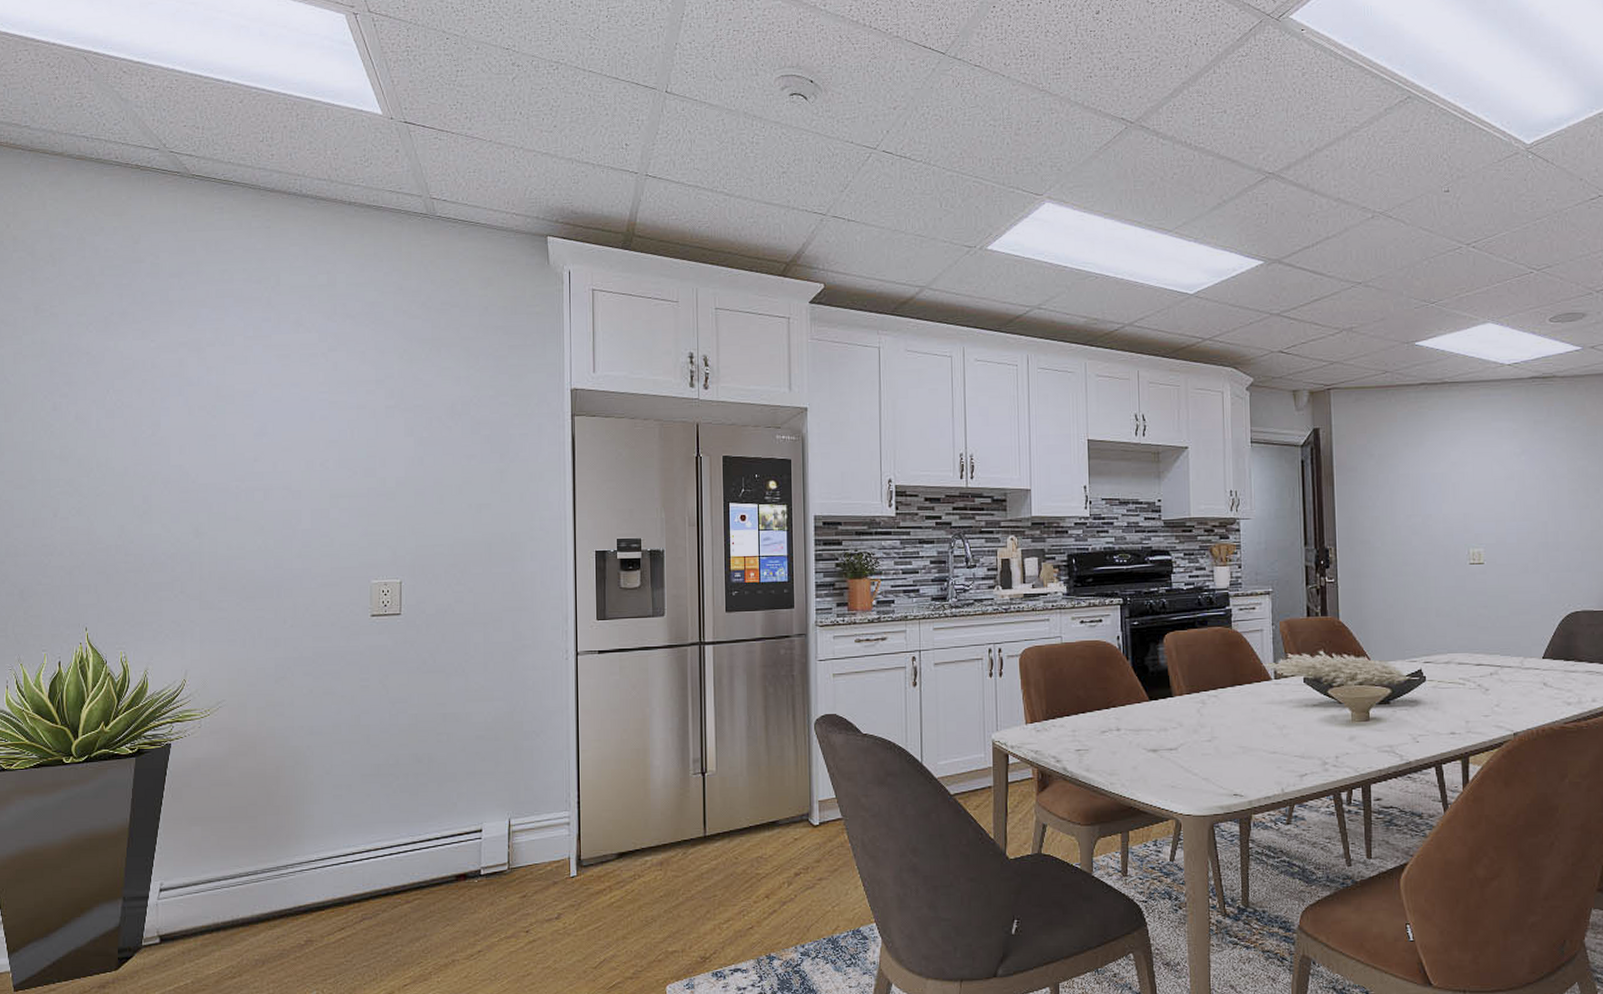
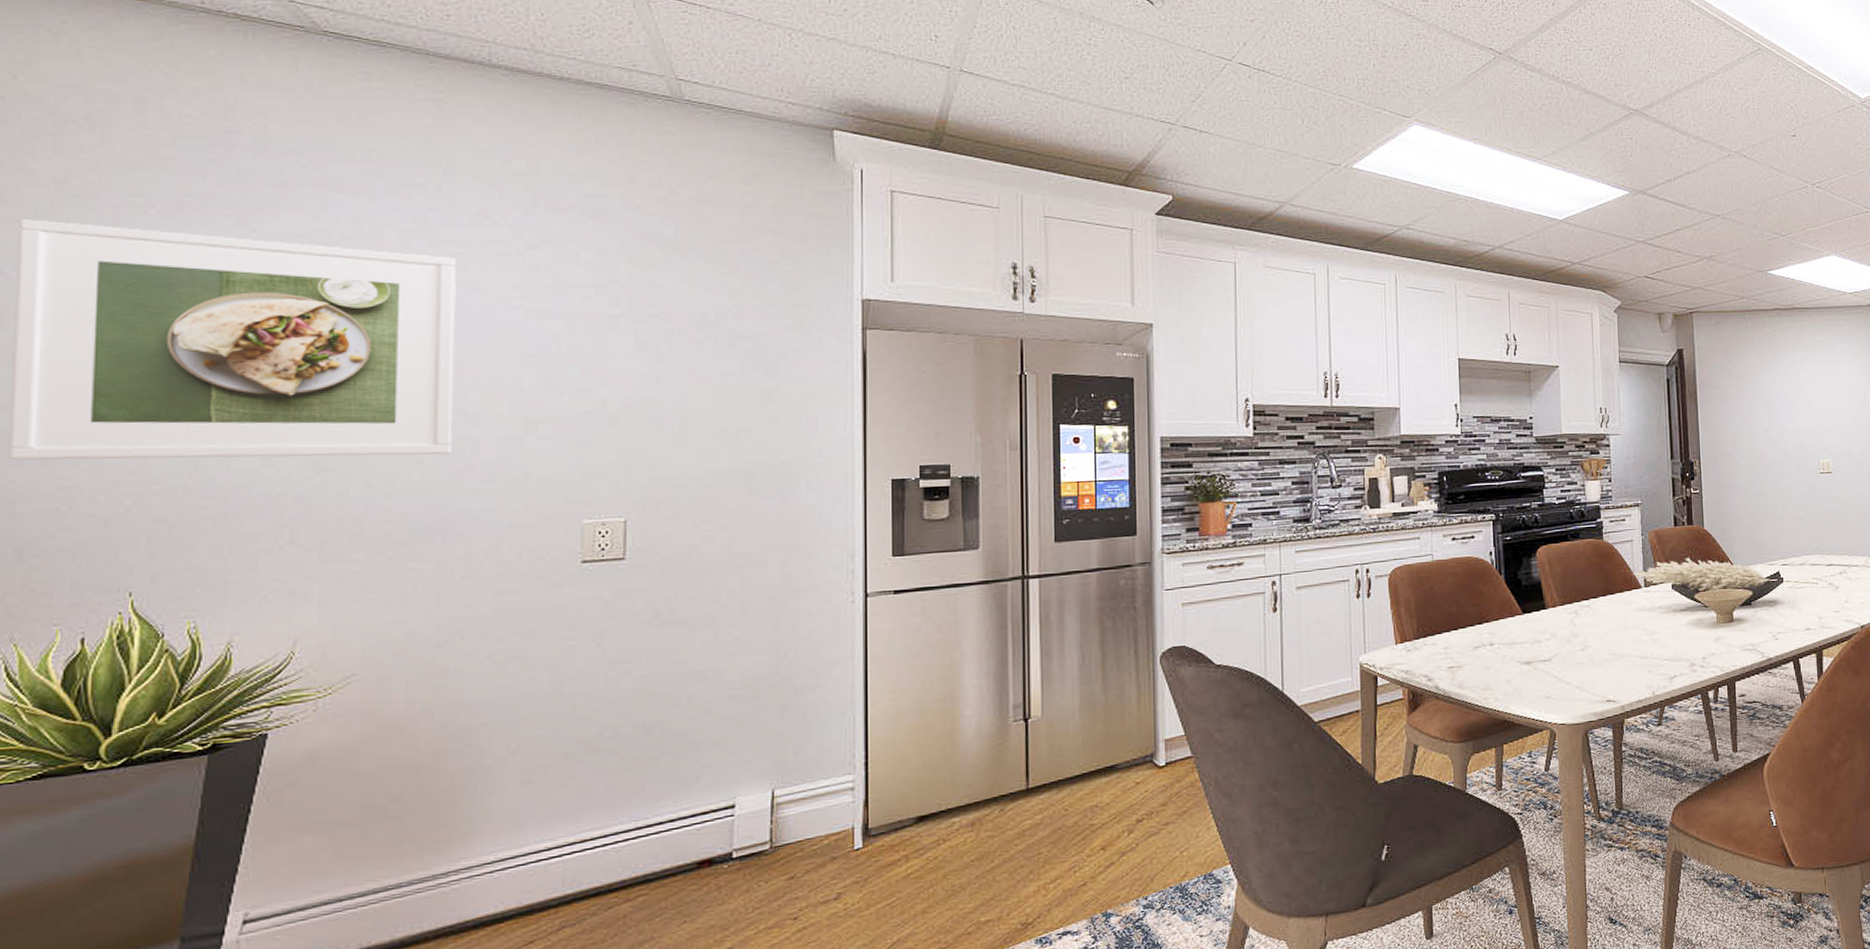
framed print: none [13,336,283,524] -> present [8,218,457,461]

